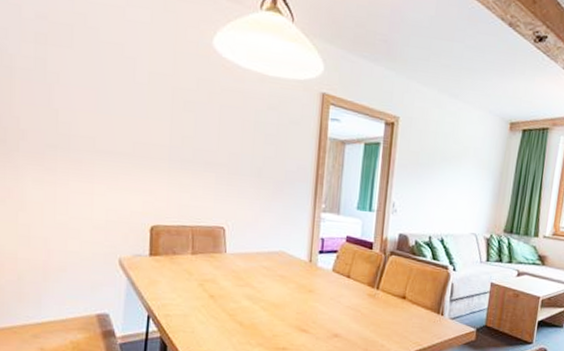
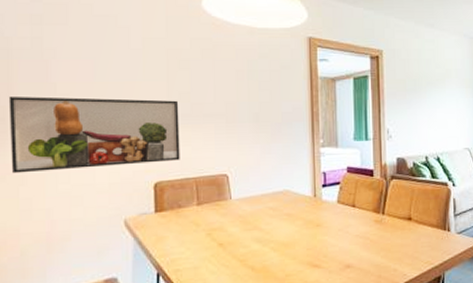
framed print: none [10,118,181,207] -> present [8,96,180,174]

